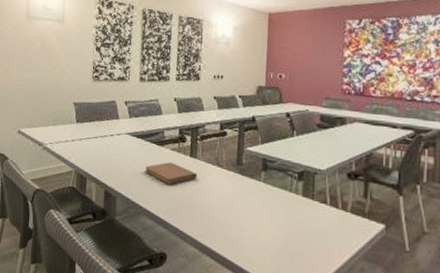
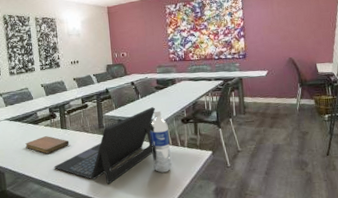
laptop: none [174,150,313,240] -> present [53,107,155,185]
water bottle: none [301,154,328,241] -> present [149,110,172,173]

